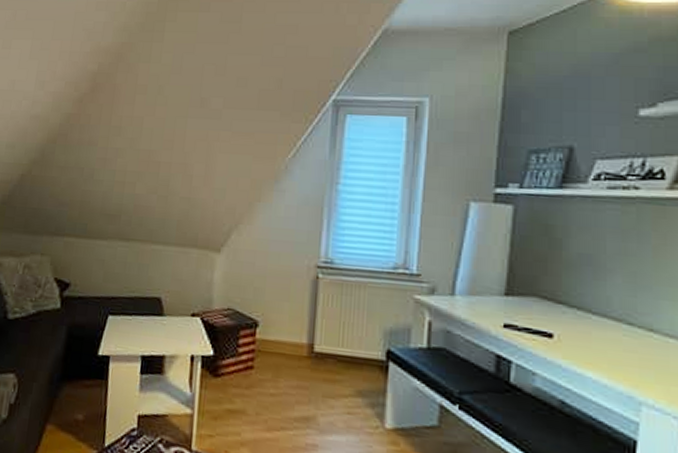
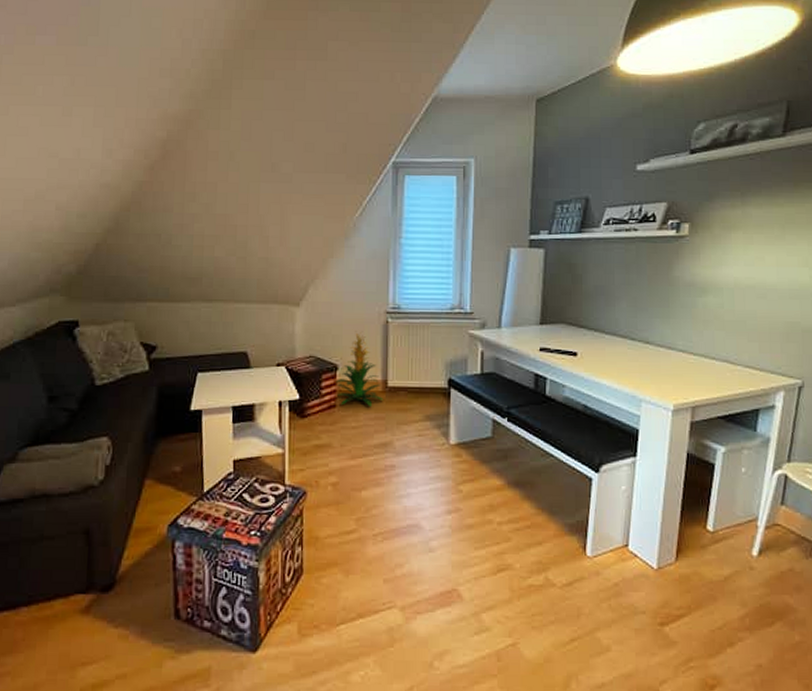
indoor plant: none [254,284,309,374] -> present [335,331,384,408]

